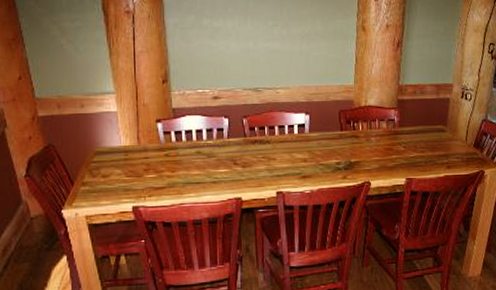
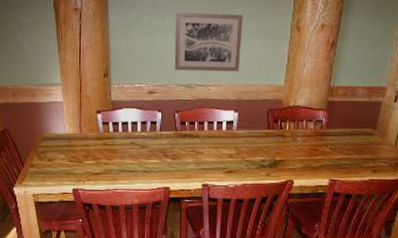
wall art: none [237,14,308,74] -> present [174,13,243,72]

